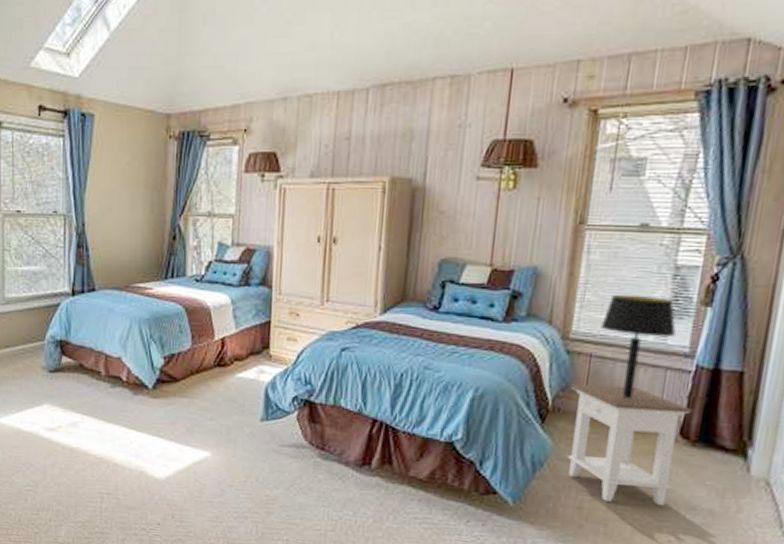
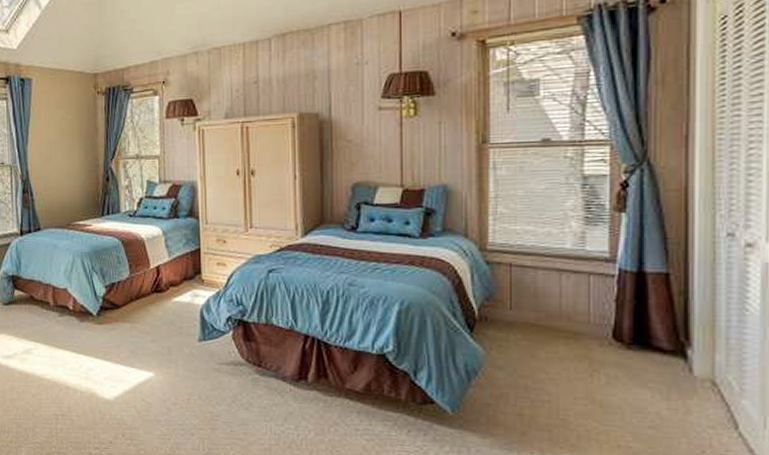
nightstand: present [568,384,692,506] -> none [494,292,622,410]
table lamp: present [601,294,677,399] -> none [517,205,594,305]

